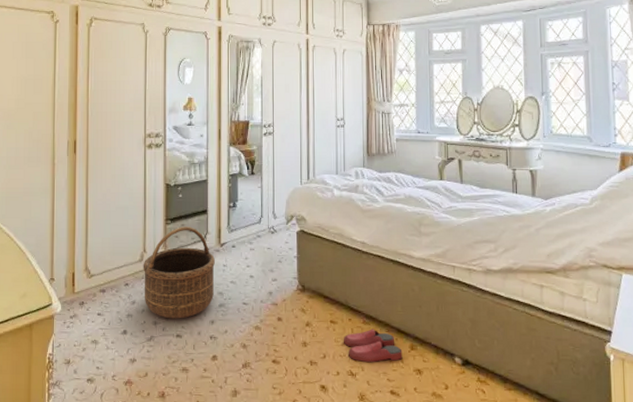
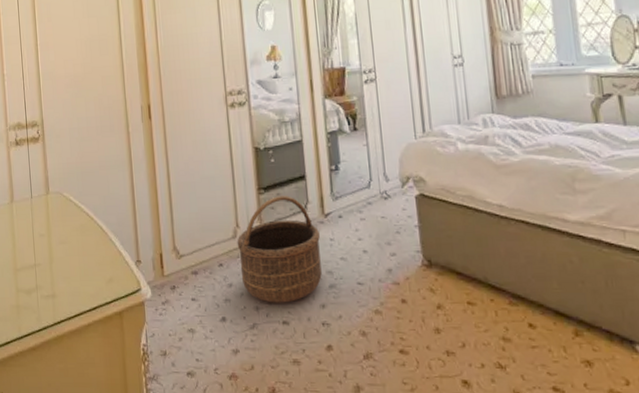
slippers: present [344,329,403,363] -> none [486,311,565,353]

